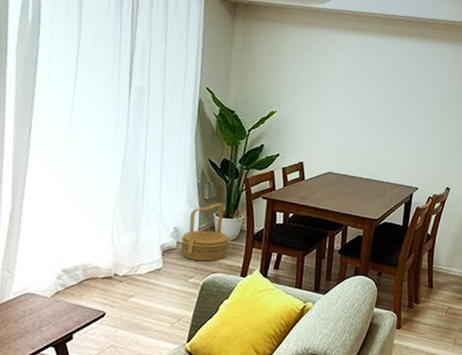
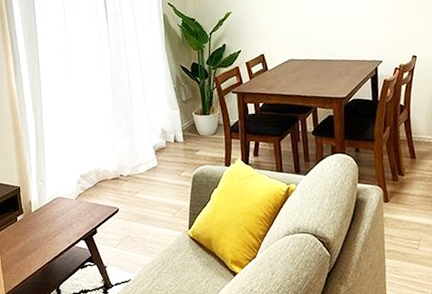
woven basket: present [180,203,230,262] -> none [168,103,211,157]

